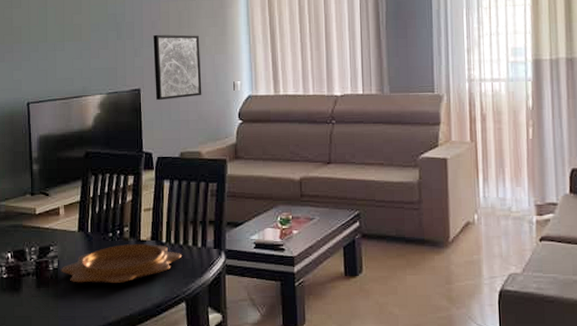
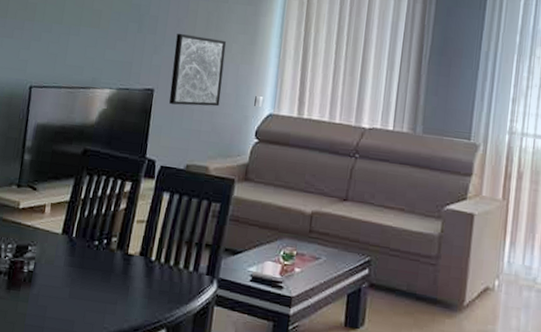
decorative bowl: present [60,244,183,284] -> none [35,255,171,298]

